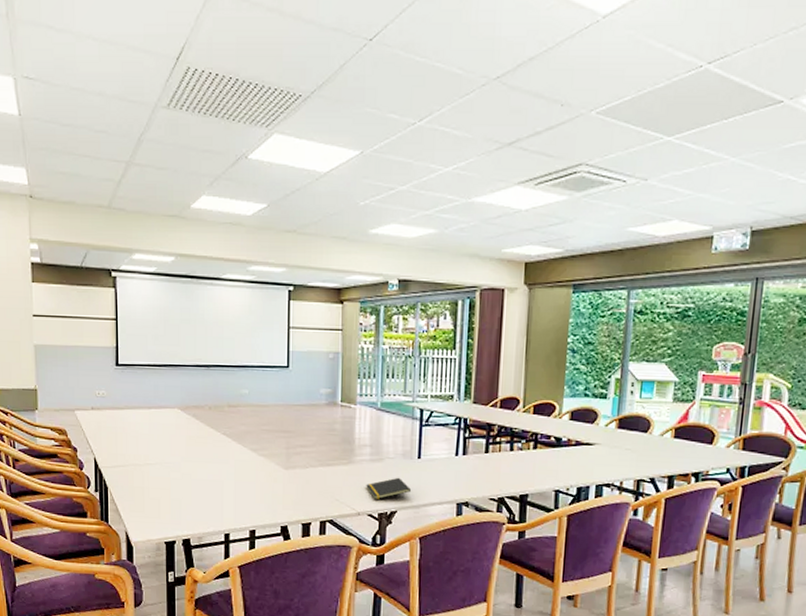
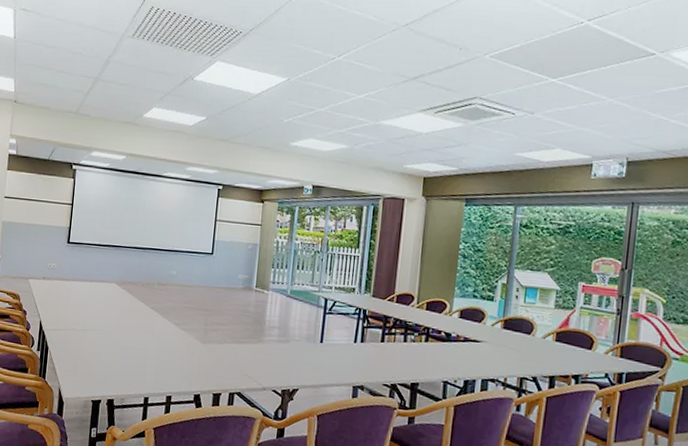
notepad: present [366,477,412,499] -> none [272,358,313,377]

